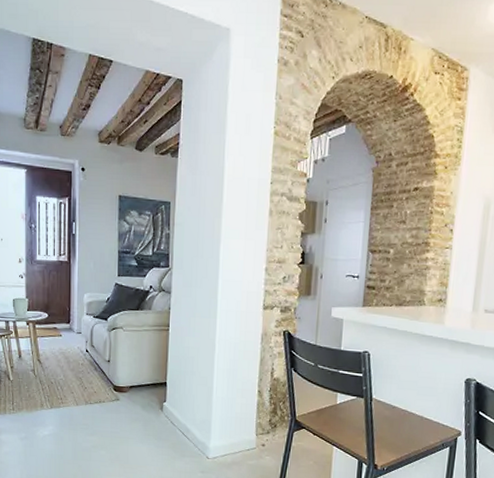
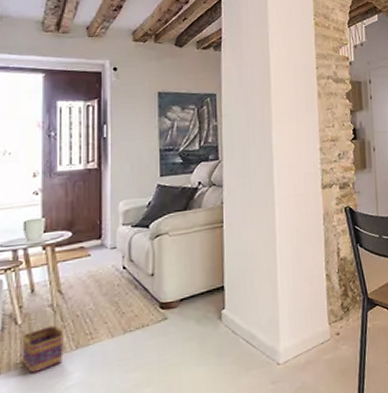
basket: none [13,370,42,419] -> present [21,303,64,373]

